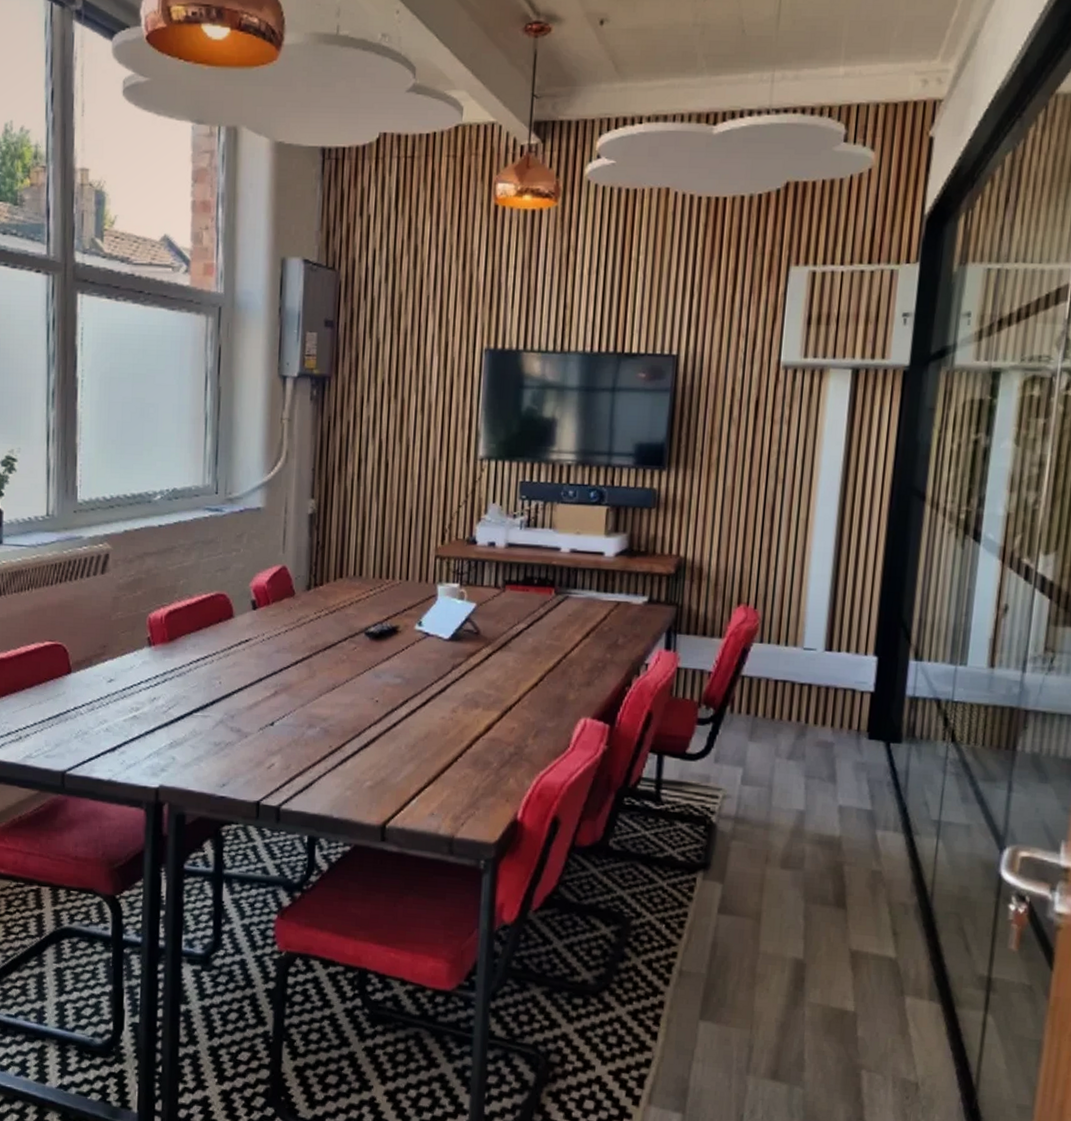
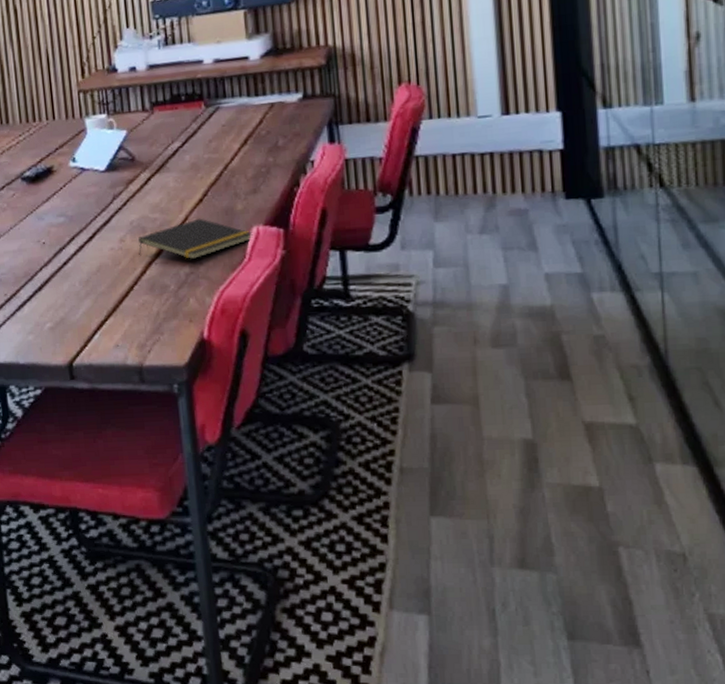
notepad: none [468,701,580,741] -> present [137,218,253,260]

